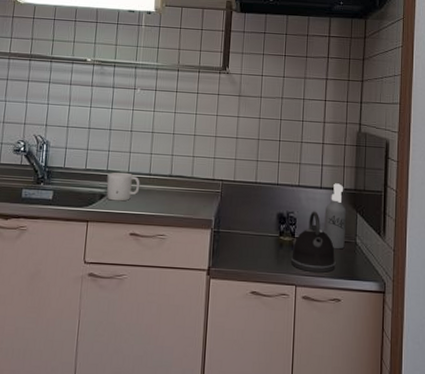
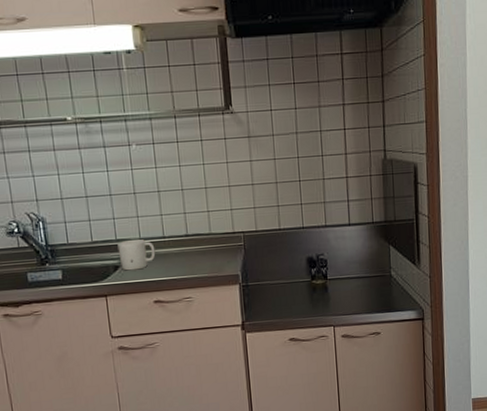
kettle: present [290,211,336,273] -> none [325,249,372,311]
spray bottle: present [324,183,347,250] -> none [356,217,380,285]

